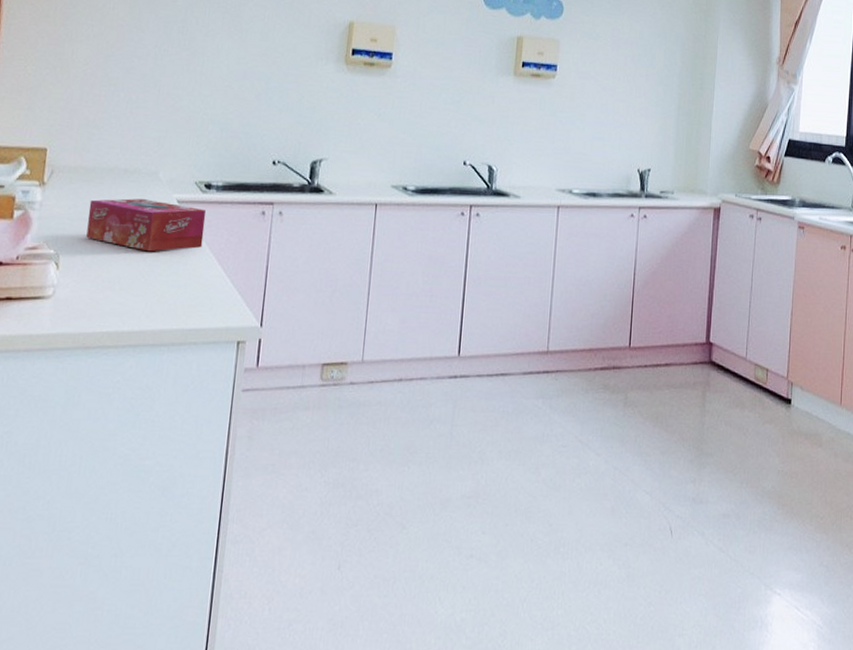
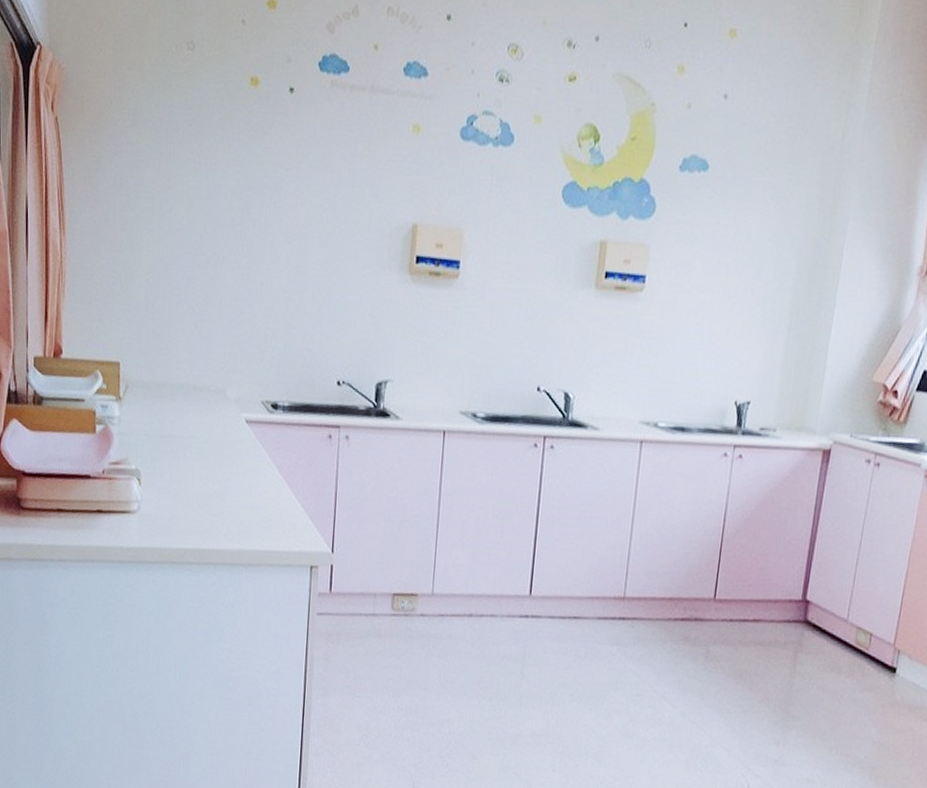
tissue box: present [86,198,206,252] -> none [163,416,274,472]

